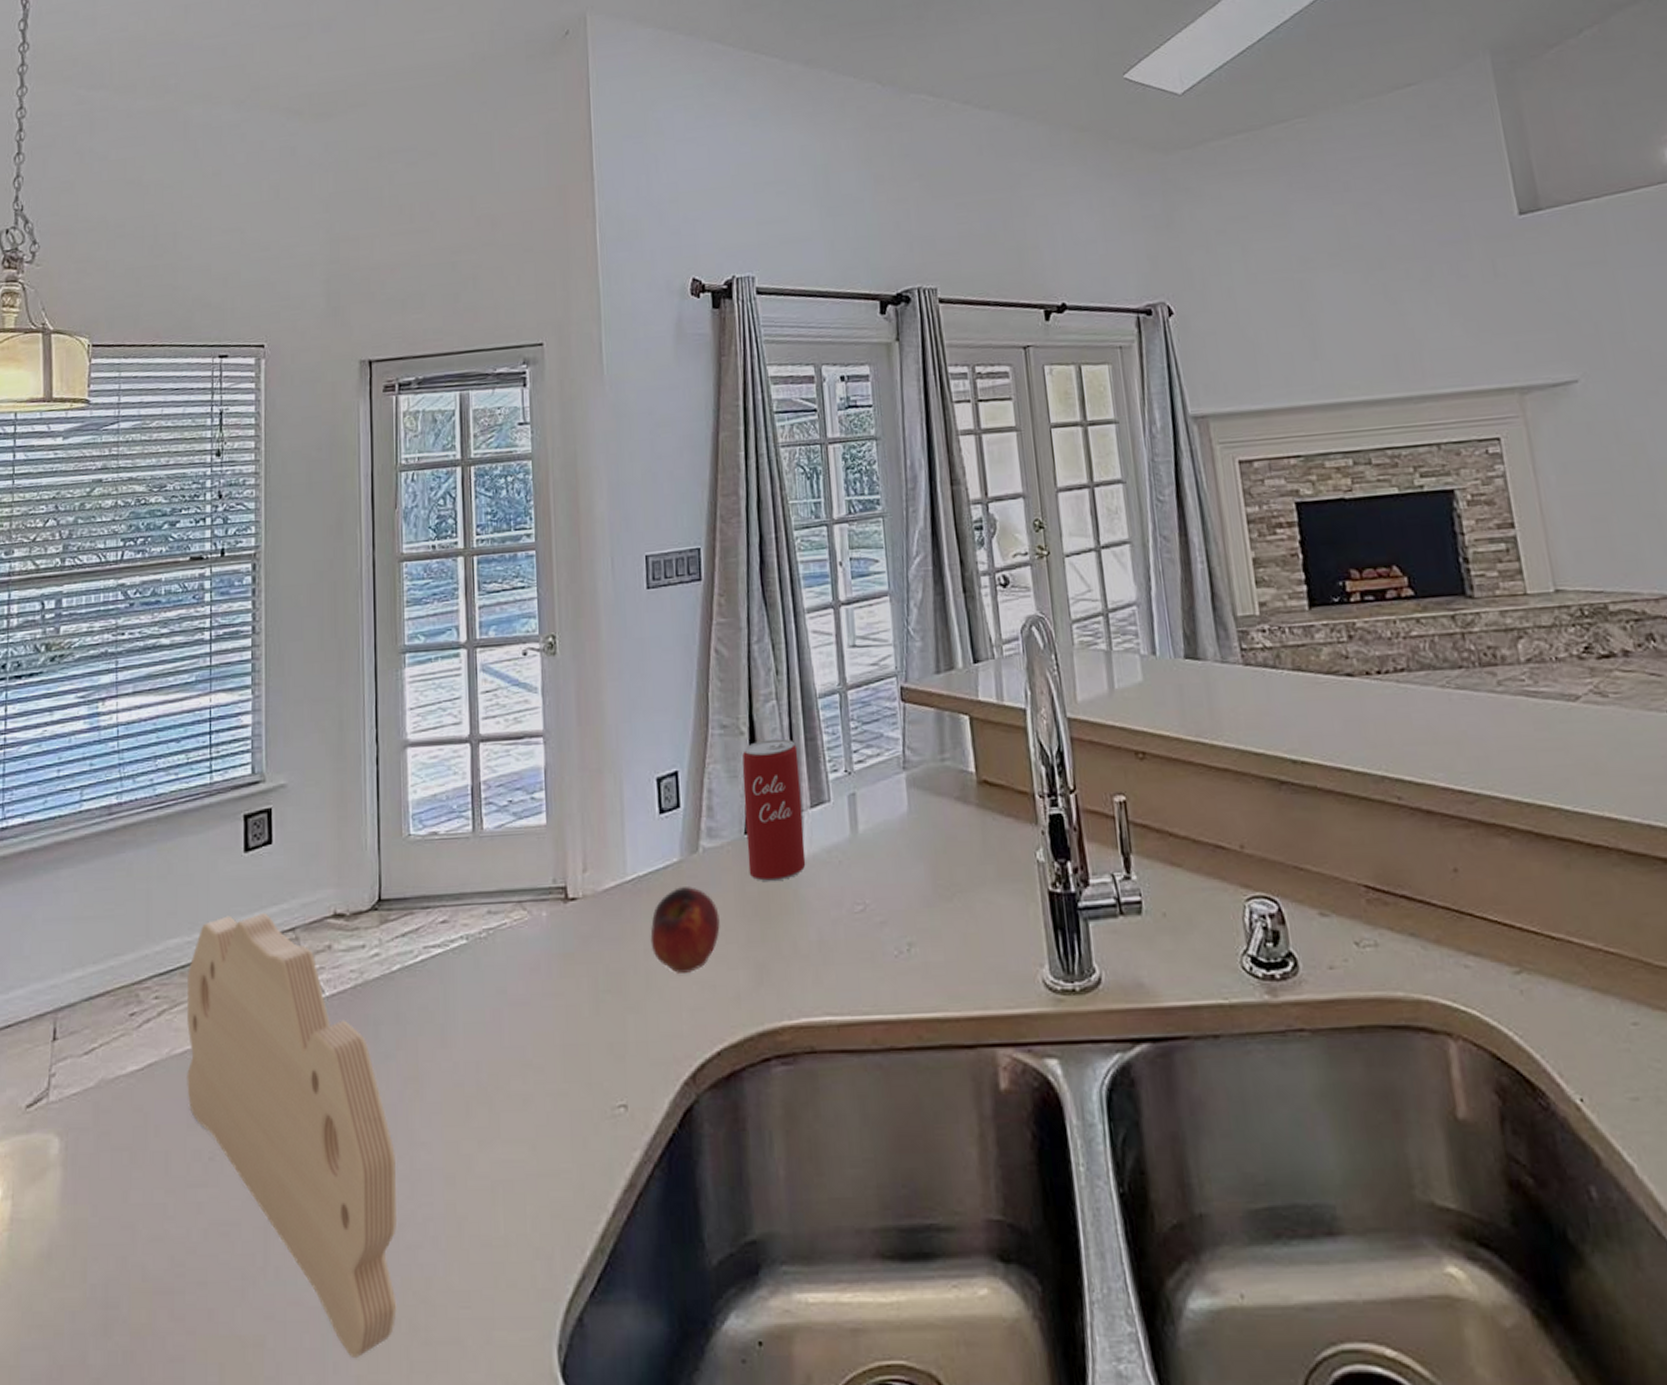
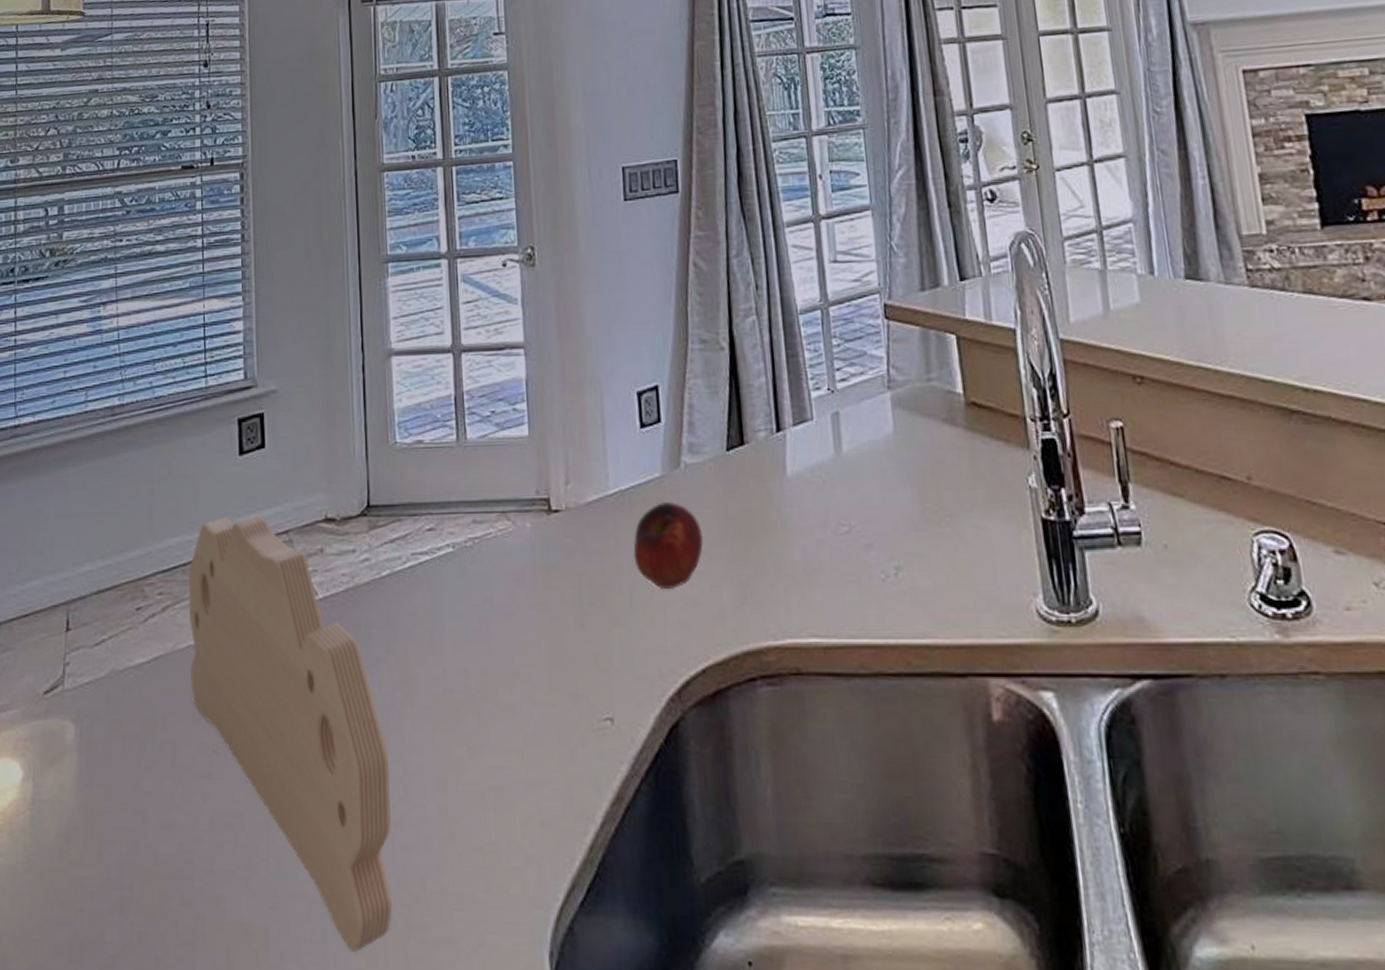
beverage can: present [742,738,806,882] -> none [723,355,789,500]

